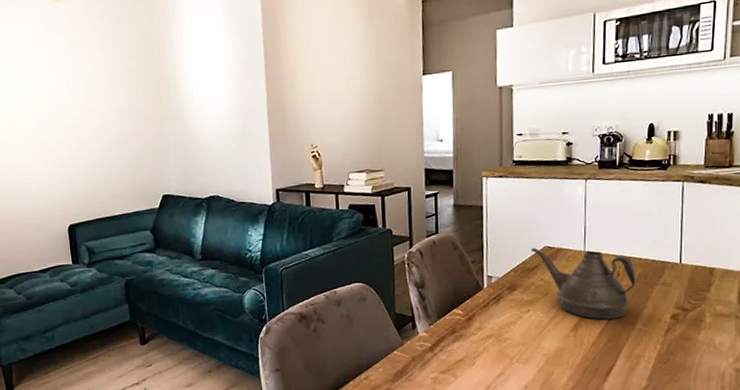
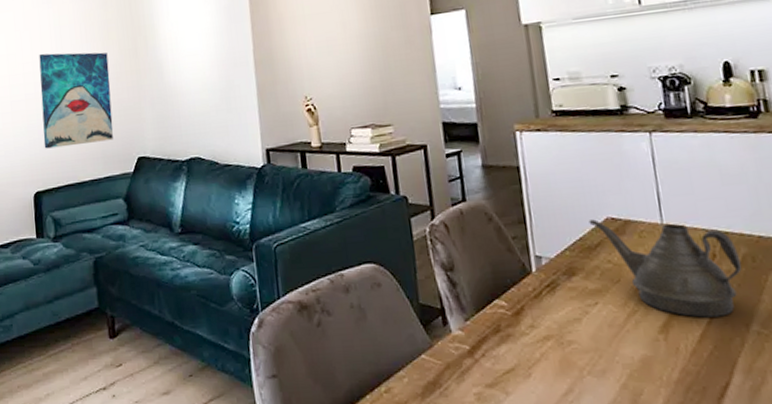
wall art: none [66,98,140,187] -> present [39,52,113,149]

